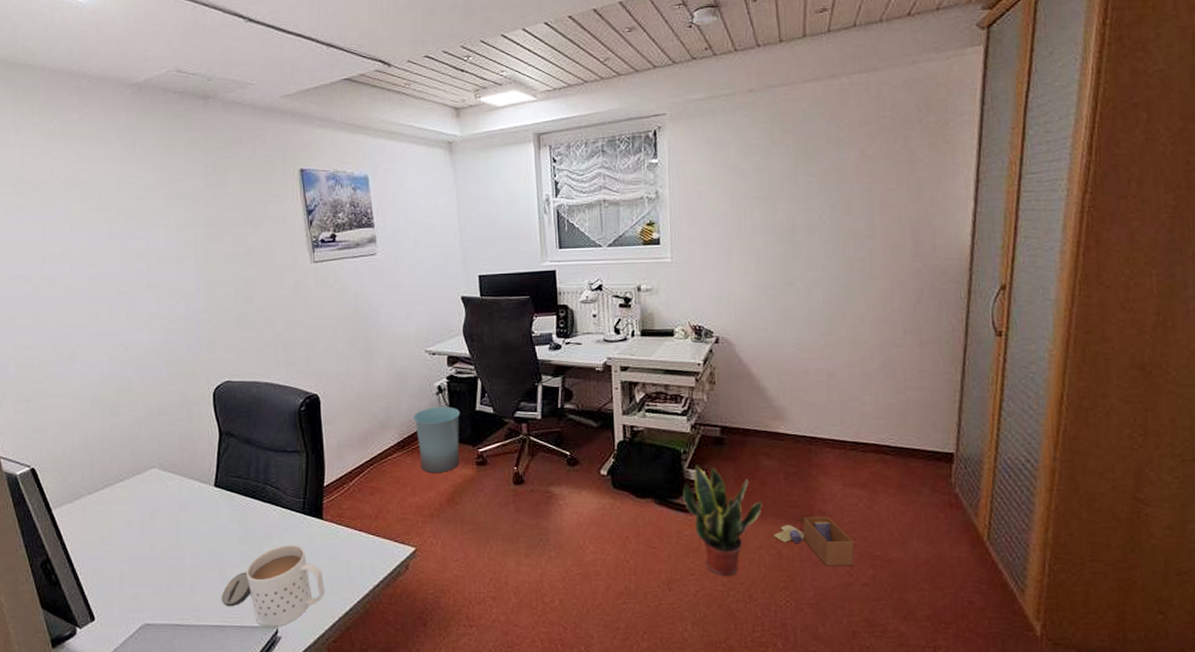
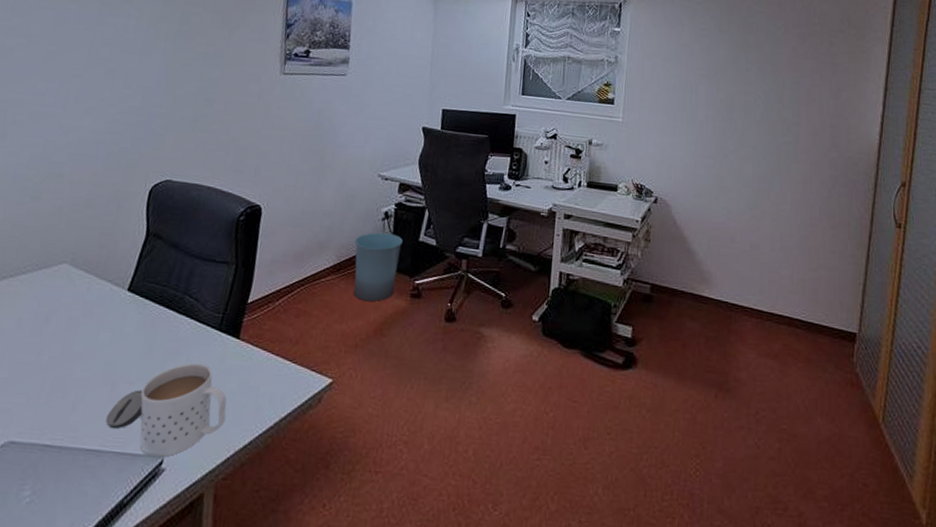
potted plant: present [682,465,762,575] -> none [607,319,682,438]
cardboard box: present [773,516,854,566] -> none [690,383,764,438]

